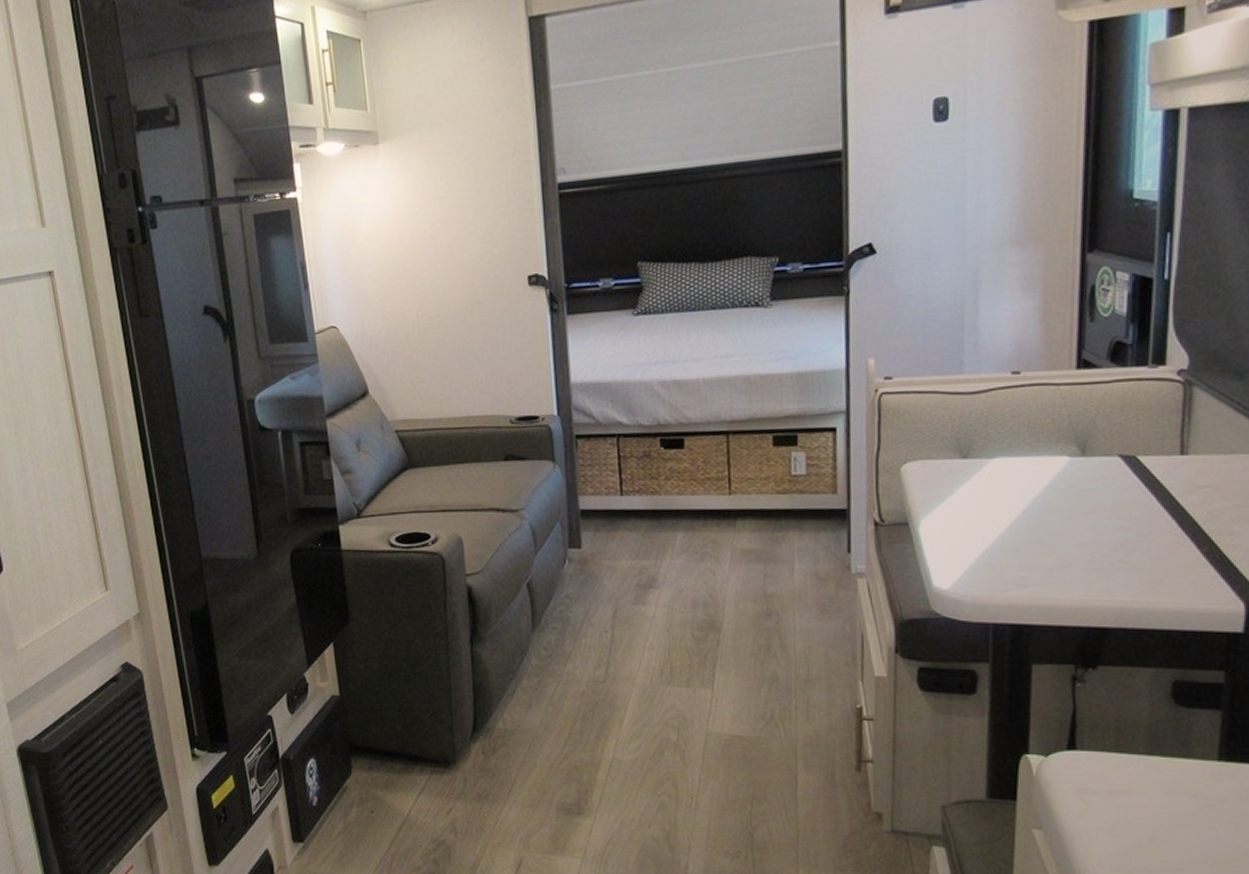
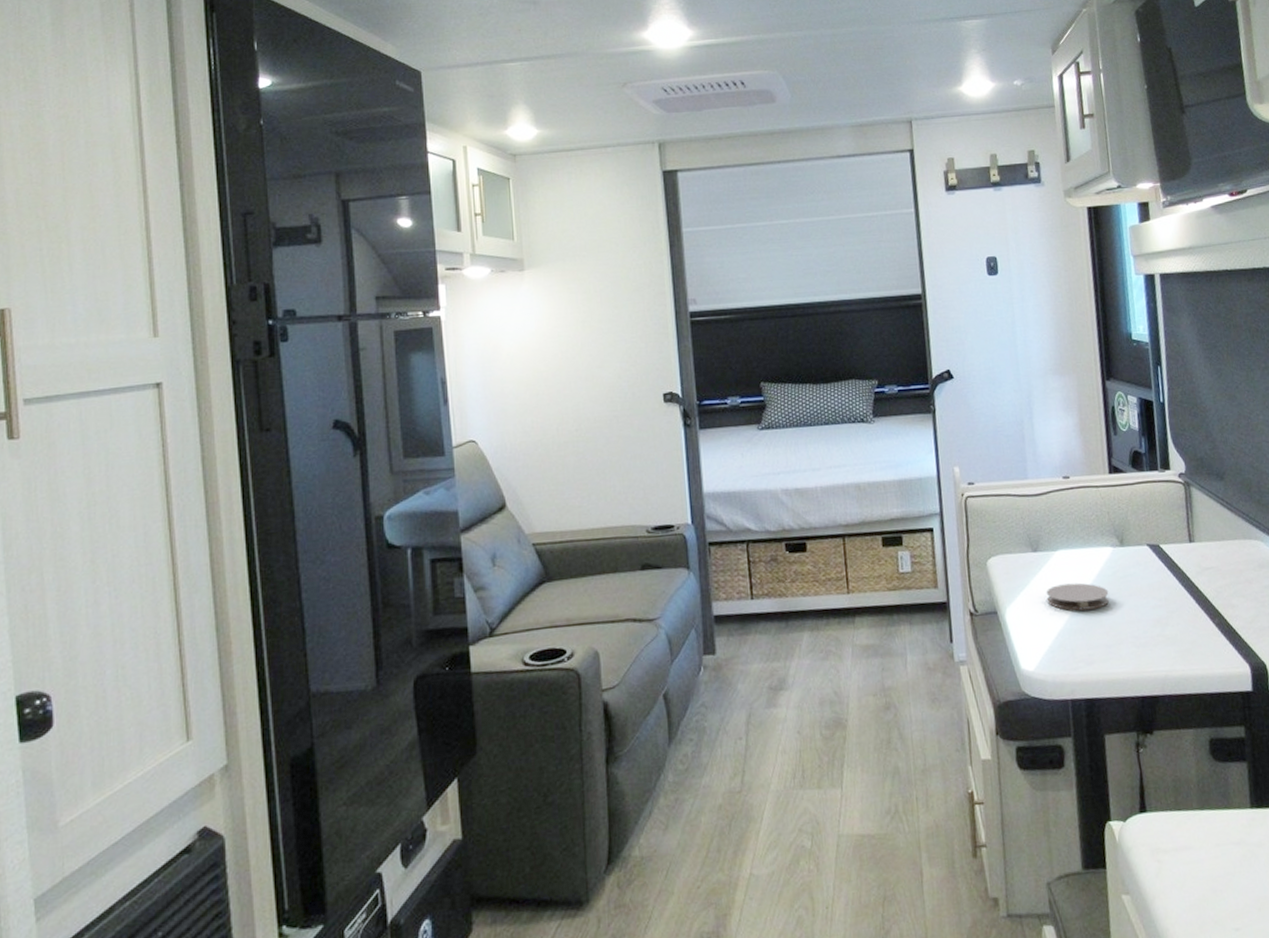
coaster: none [973,496,1058,527] -> present [1046,582,1109,611]

